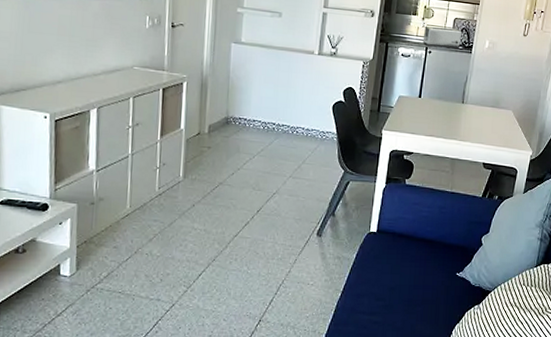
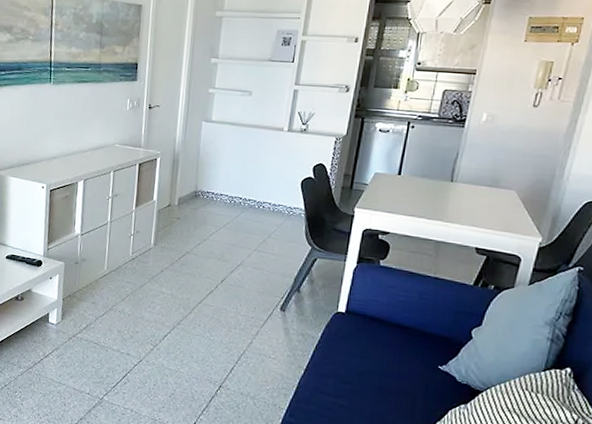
toaster: present [422,25,462,48] -> none [404,99,453,122]

